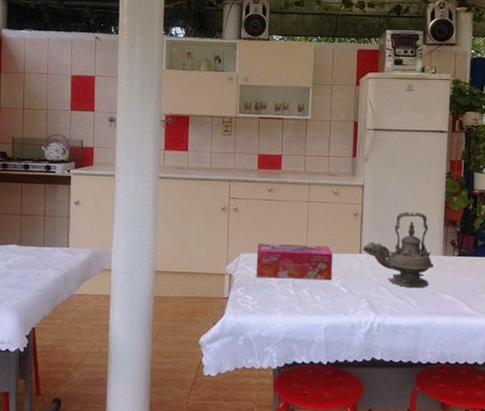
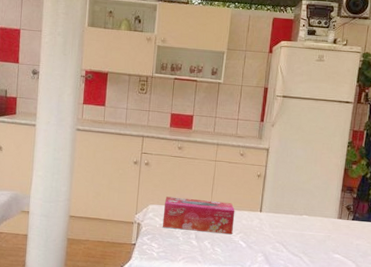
teapot: present [362,212,434,289] -> none [263,176,329,248]

